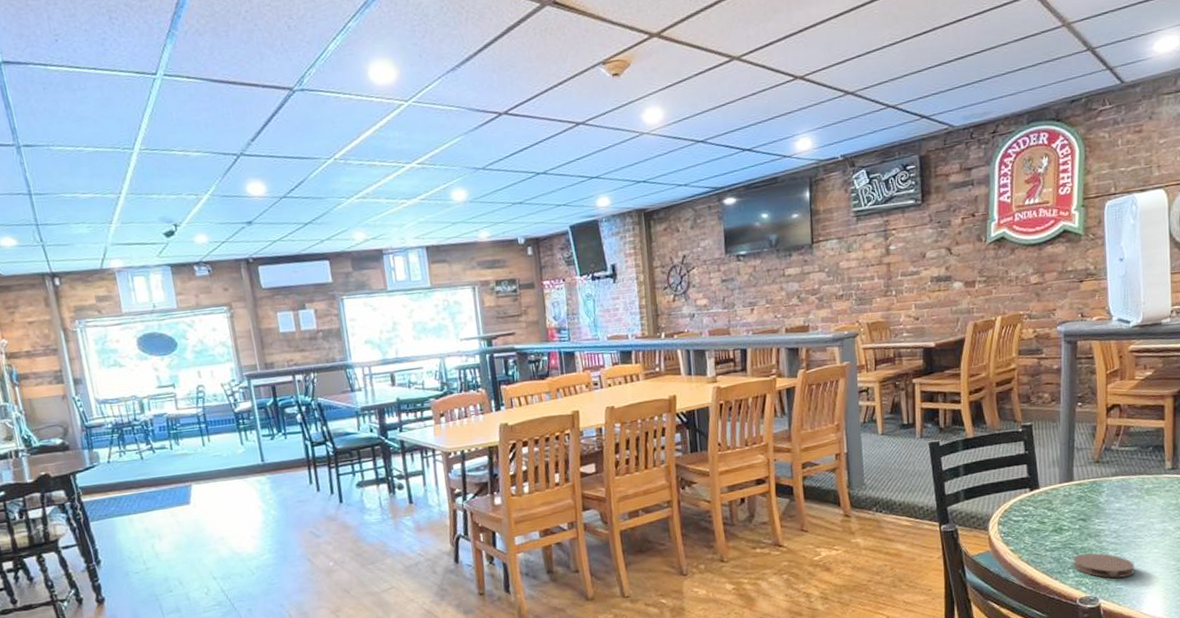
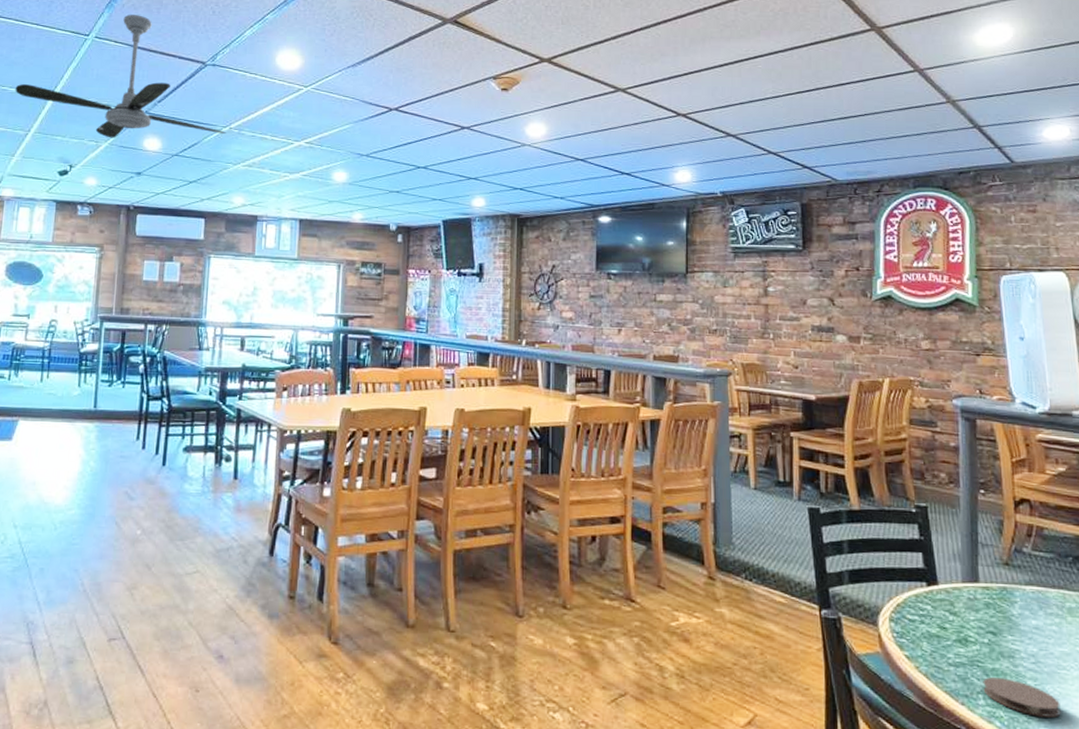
ceiling fan: none [91,41,332,189] -> present [15,15,226,138]

